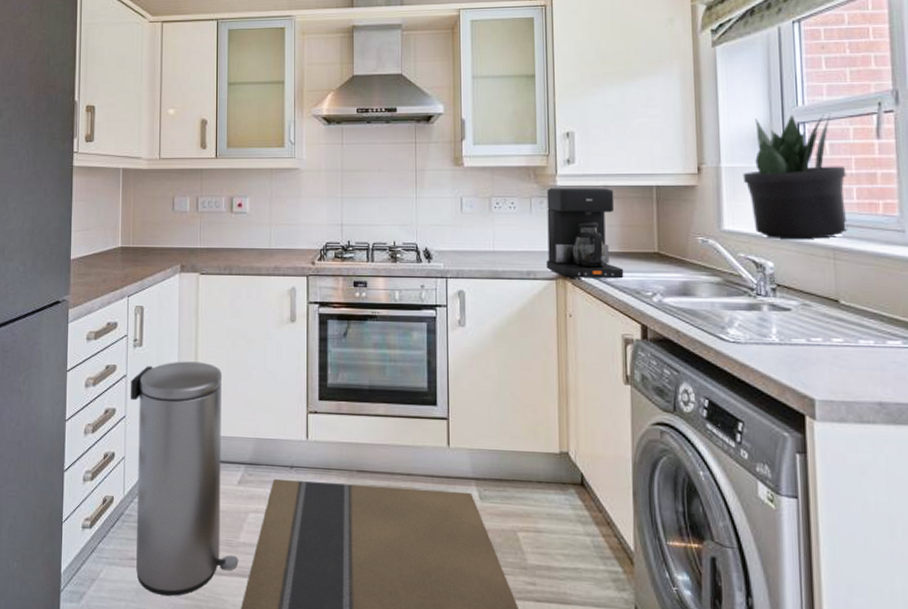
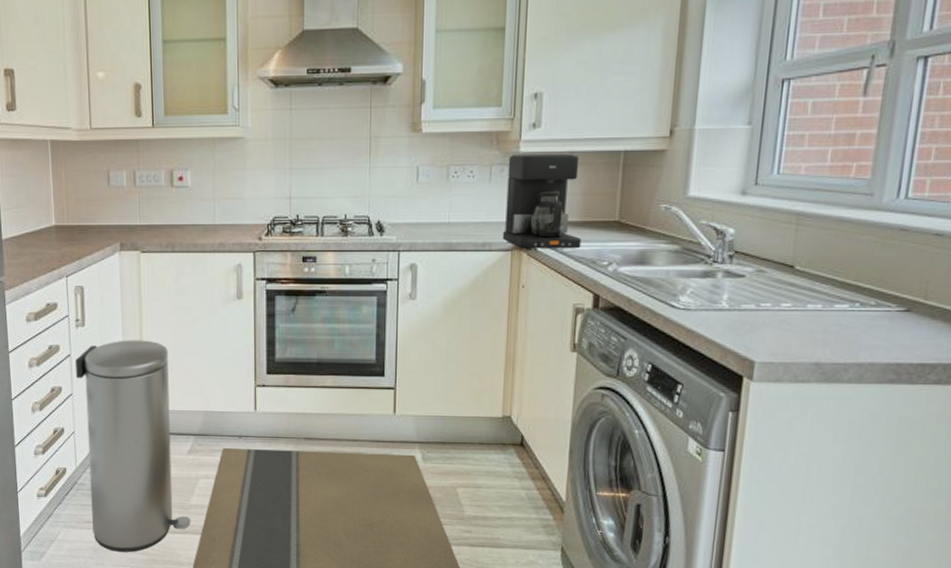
planter: present [742,113,848,239] -> none [716,68,825,204]

